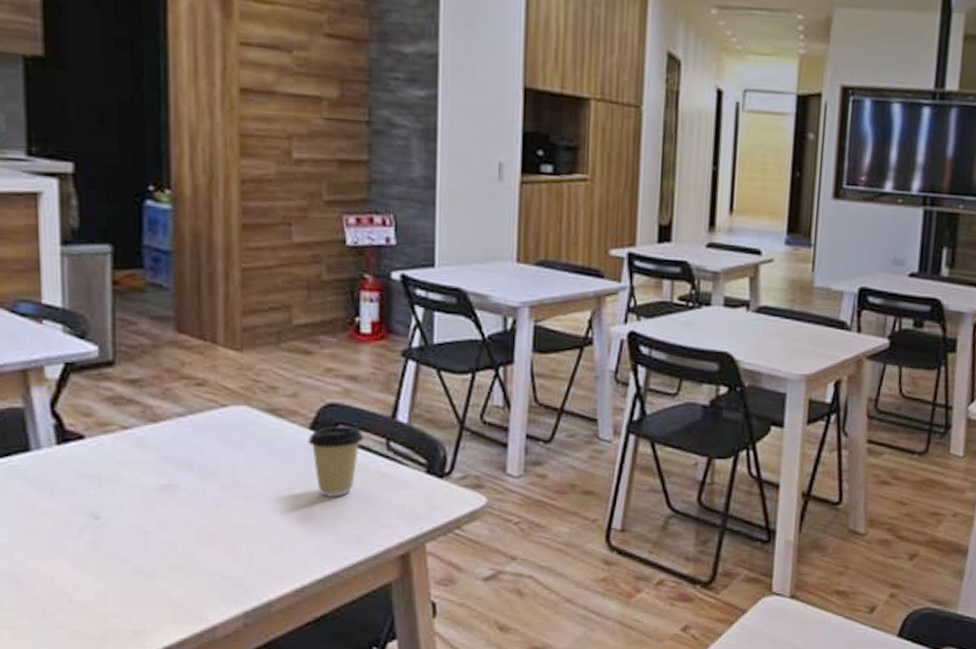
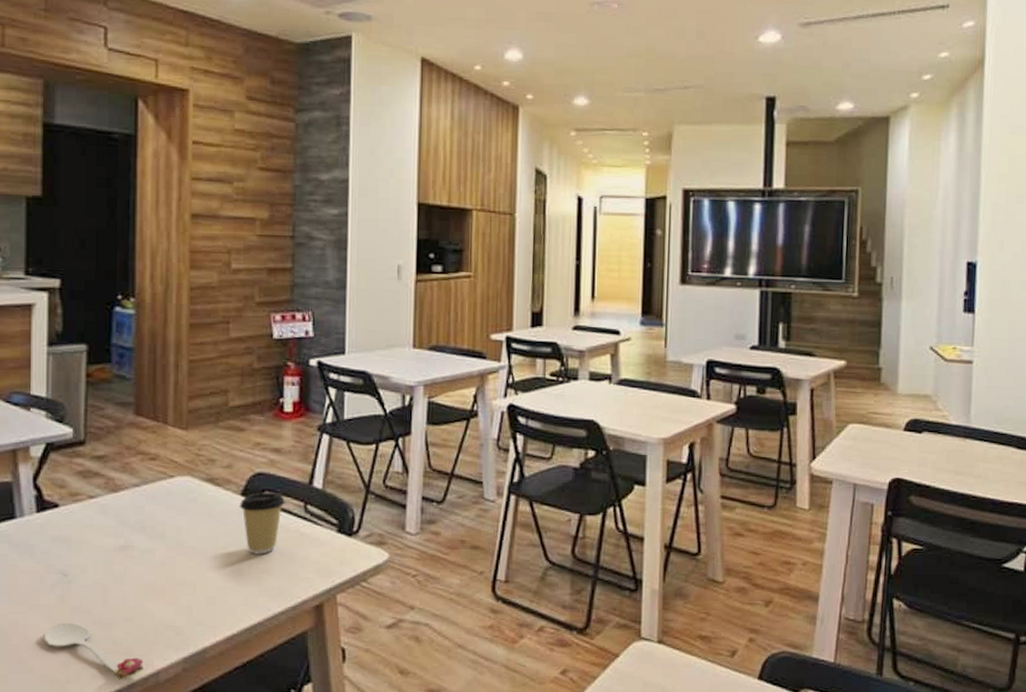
spoon: none [72,571,198,637] -> present [43,622,145,681]

